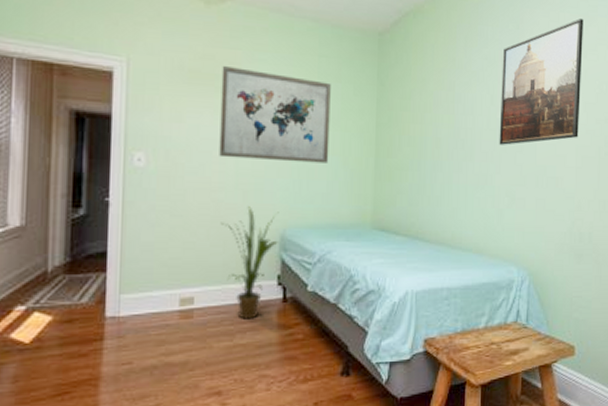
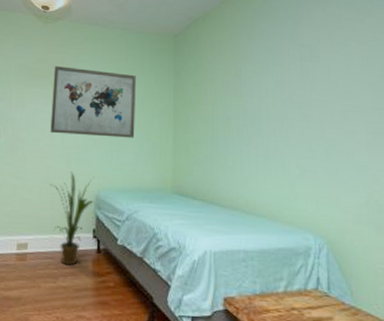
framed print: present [499,19,584,145] -> none [283,12,366,122]

